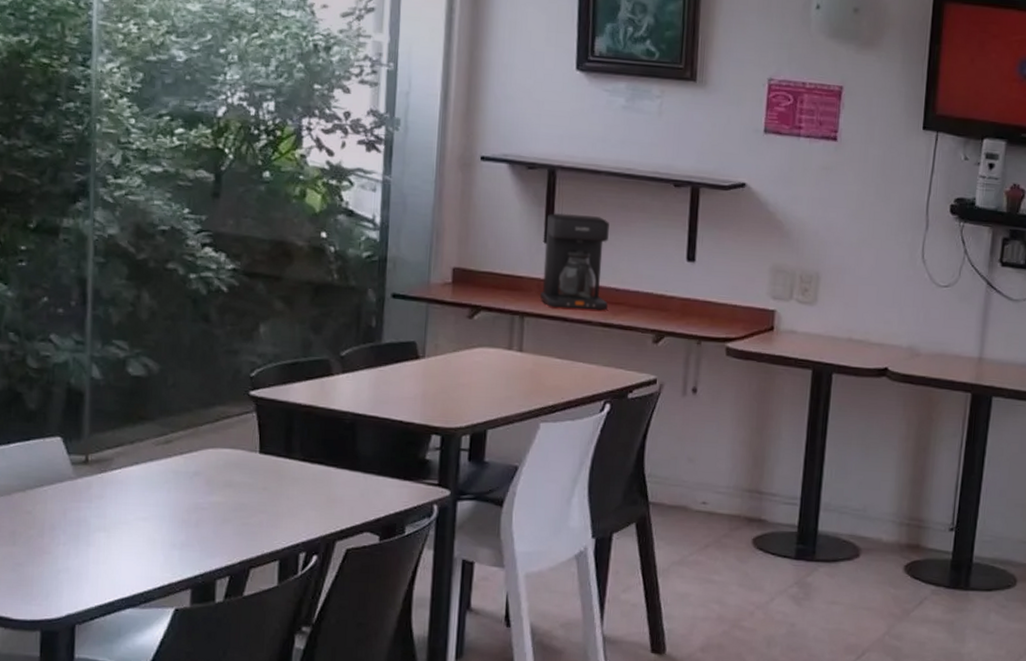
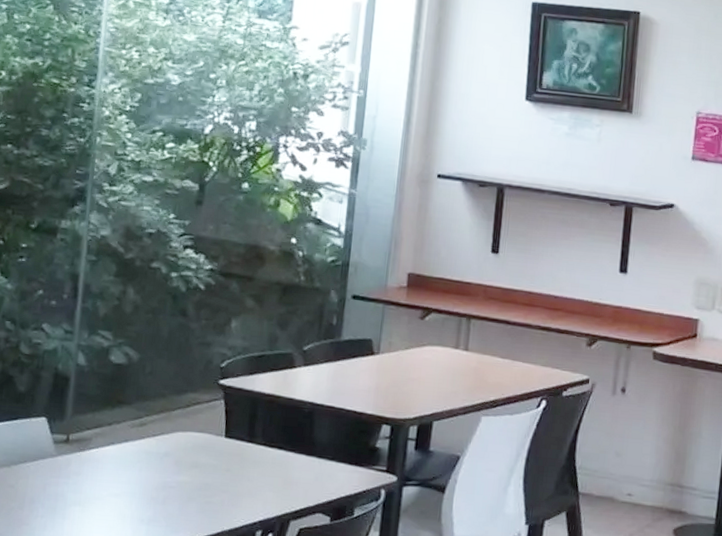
coffee maker: present [540,212,609,311] -> none [486,226,551,316]

